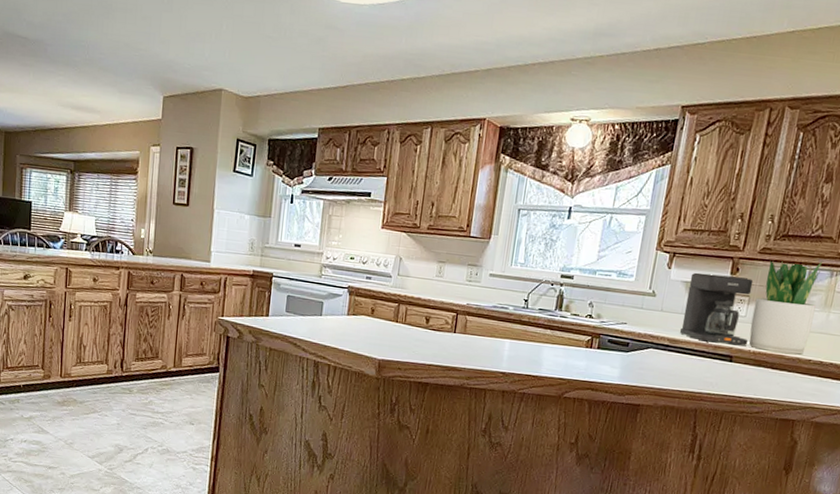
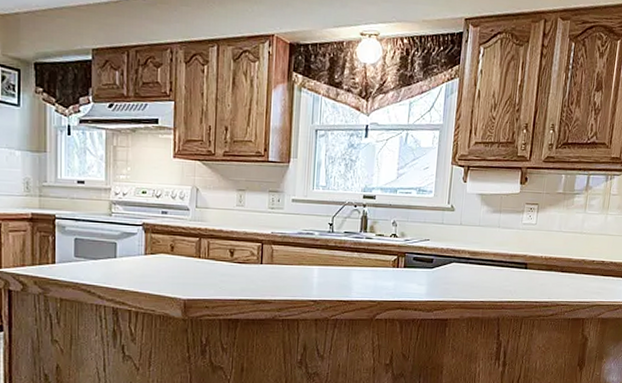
coffee maker: present [679,272,754,346] -> none [478,184,541,253]
planter: present [749,260,822,355] -> none [540,166,598,257]

